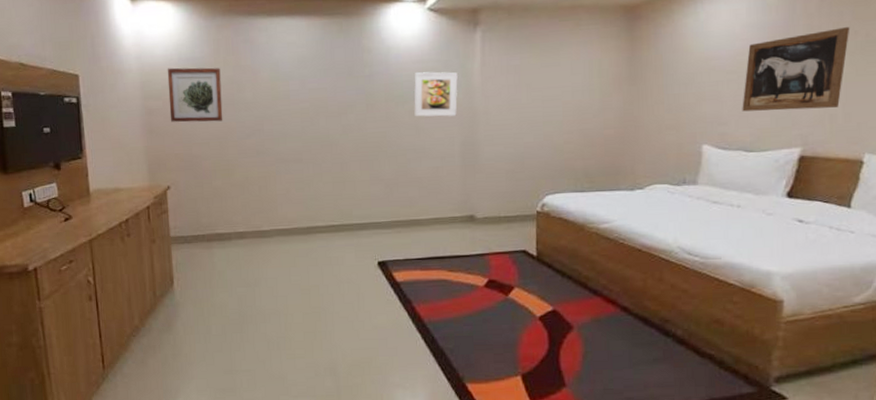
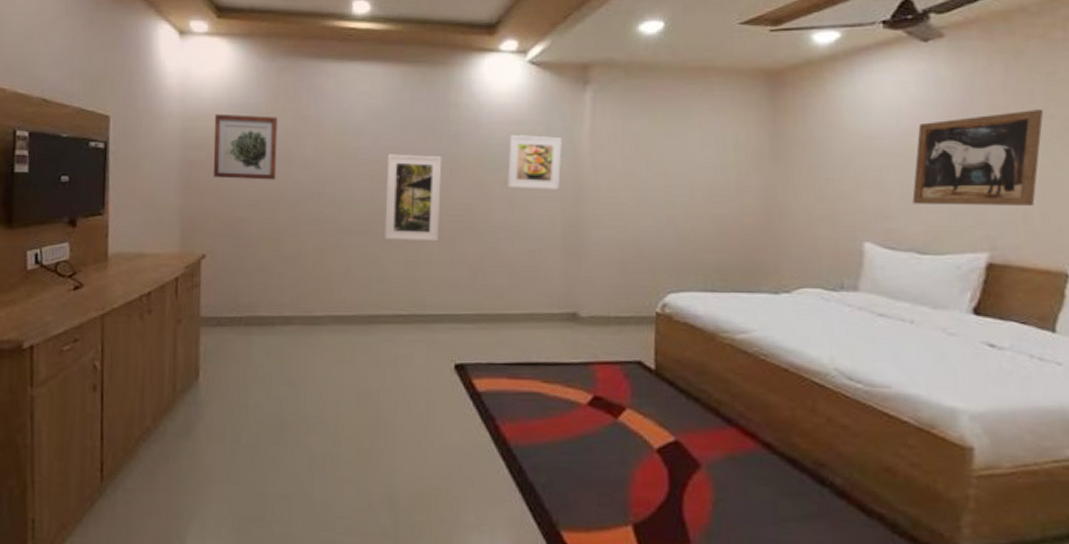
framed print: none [314,93,360,166] -> present [385,154,442,242]

